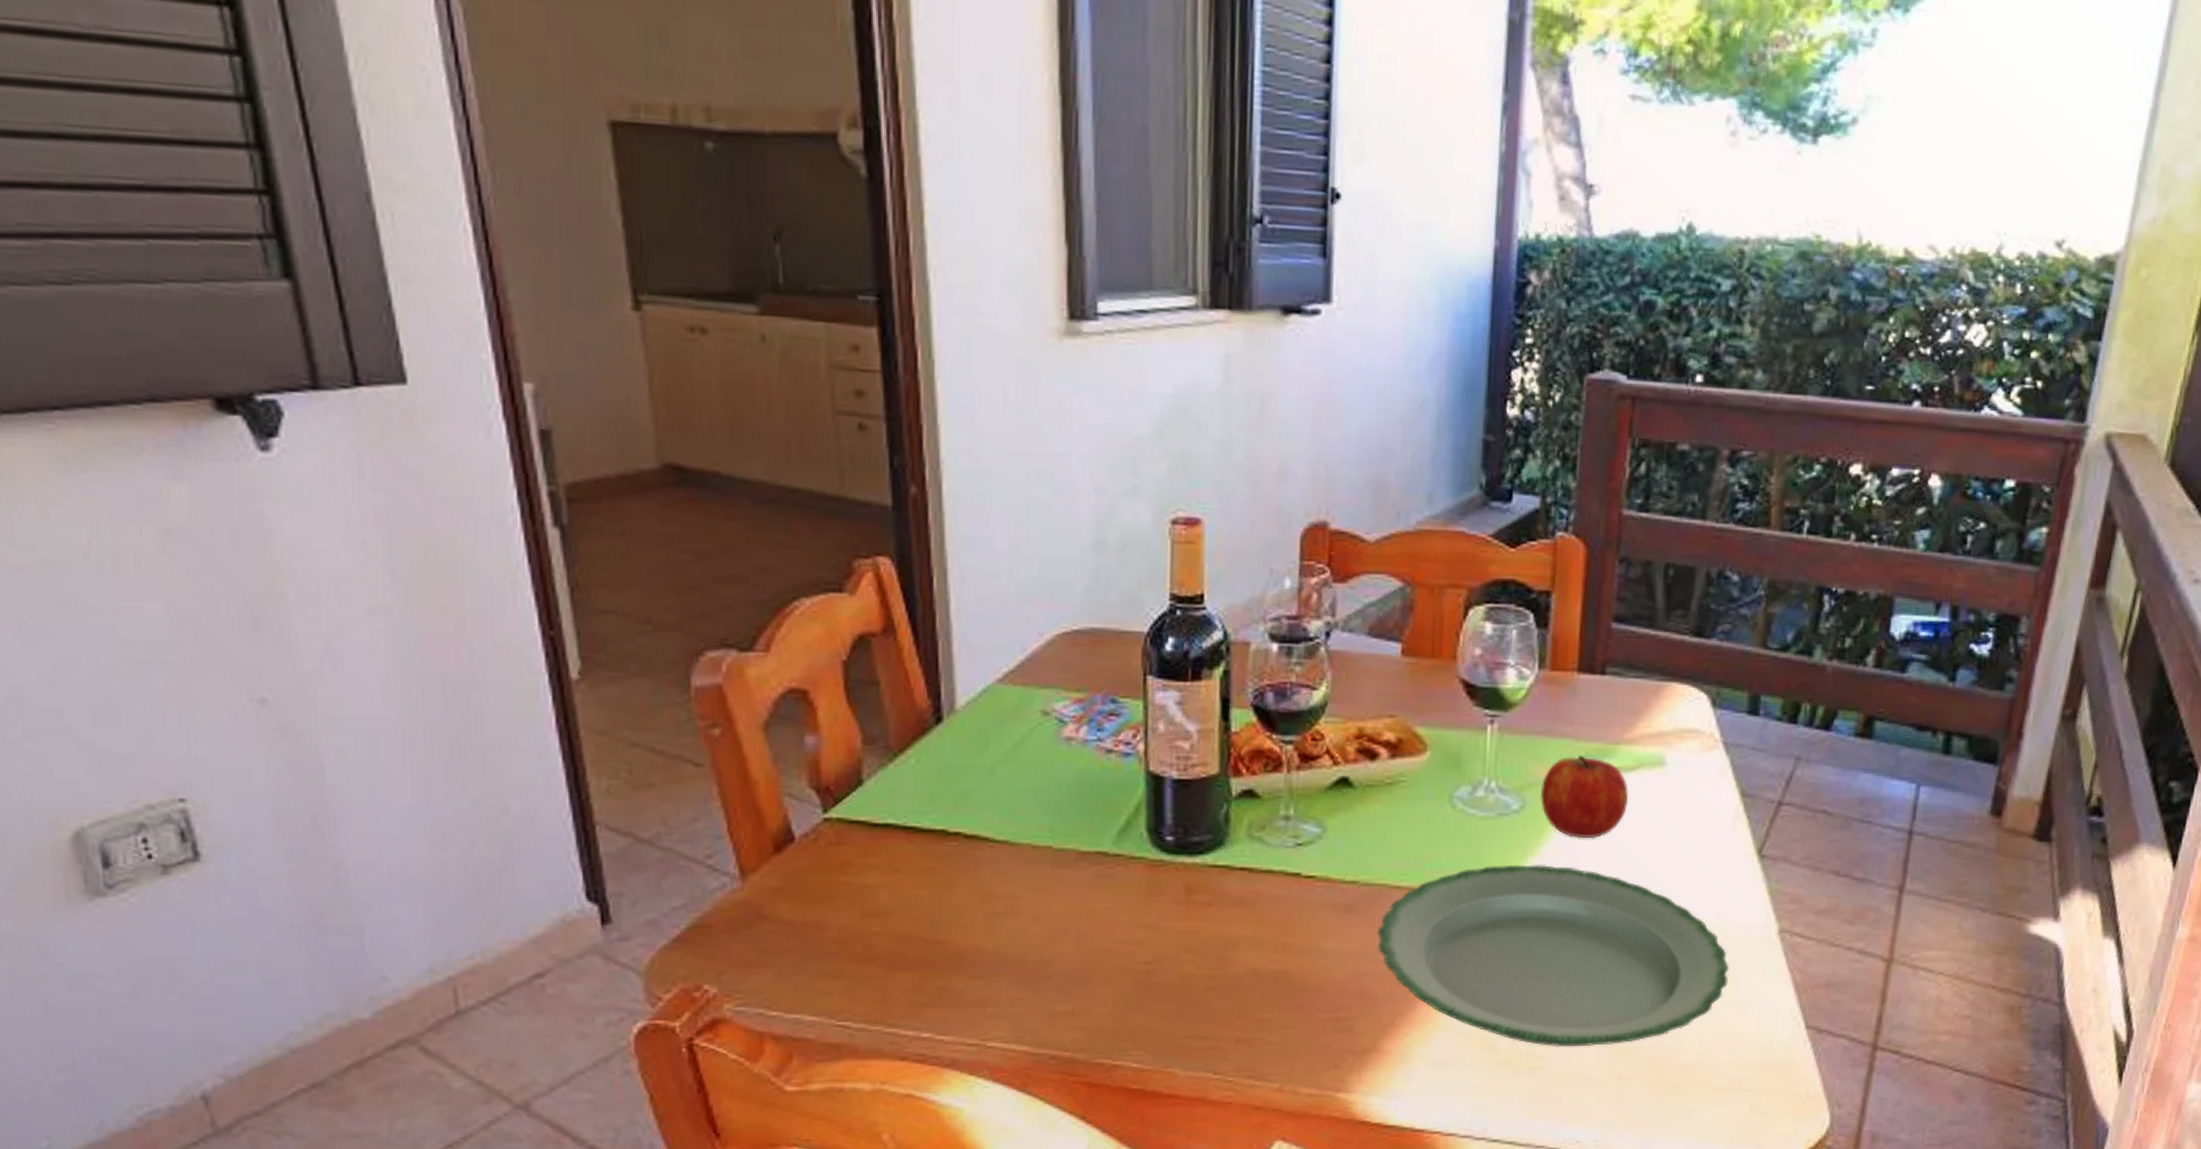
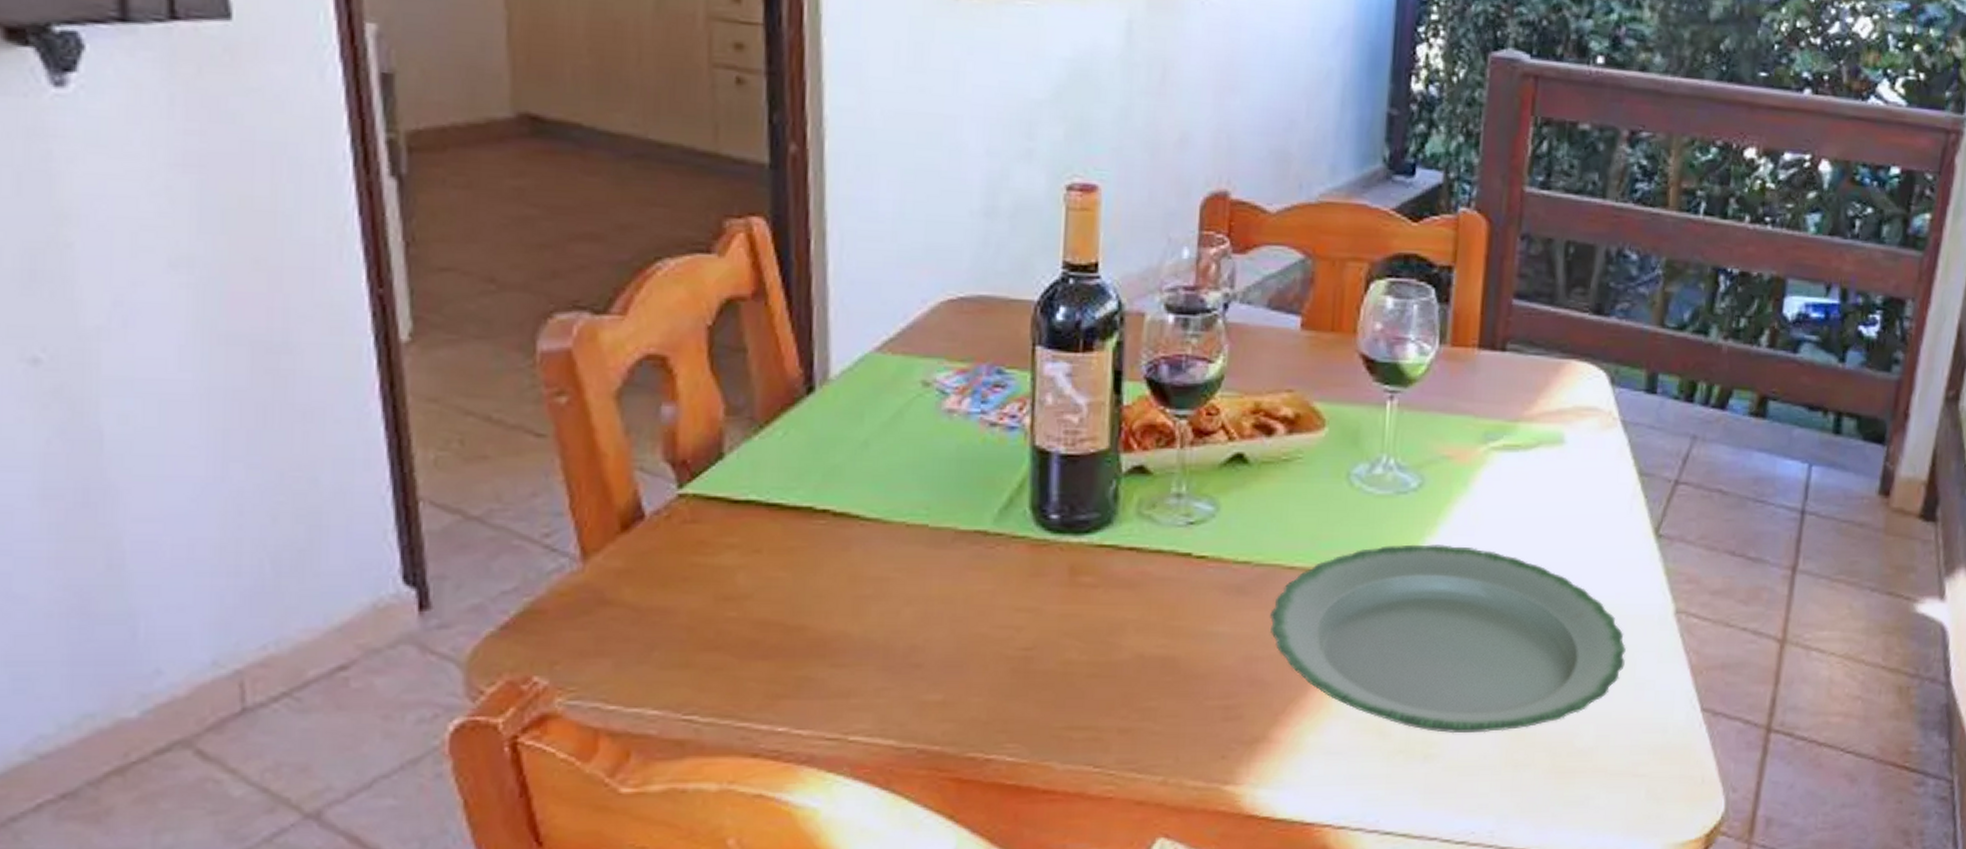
fruit: present [1540,756,1628,839] -> none [1438,433,1527,518]

